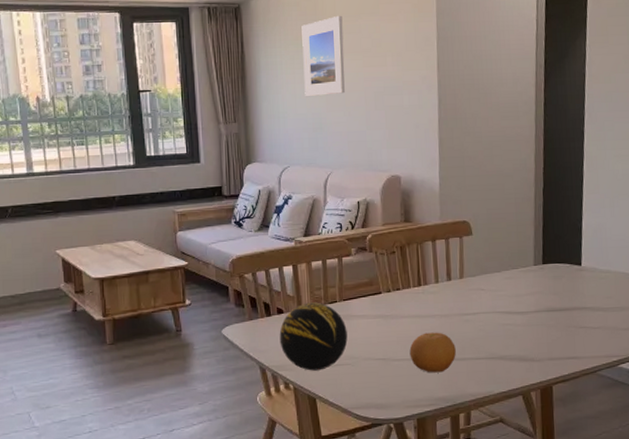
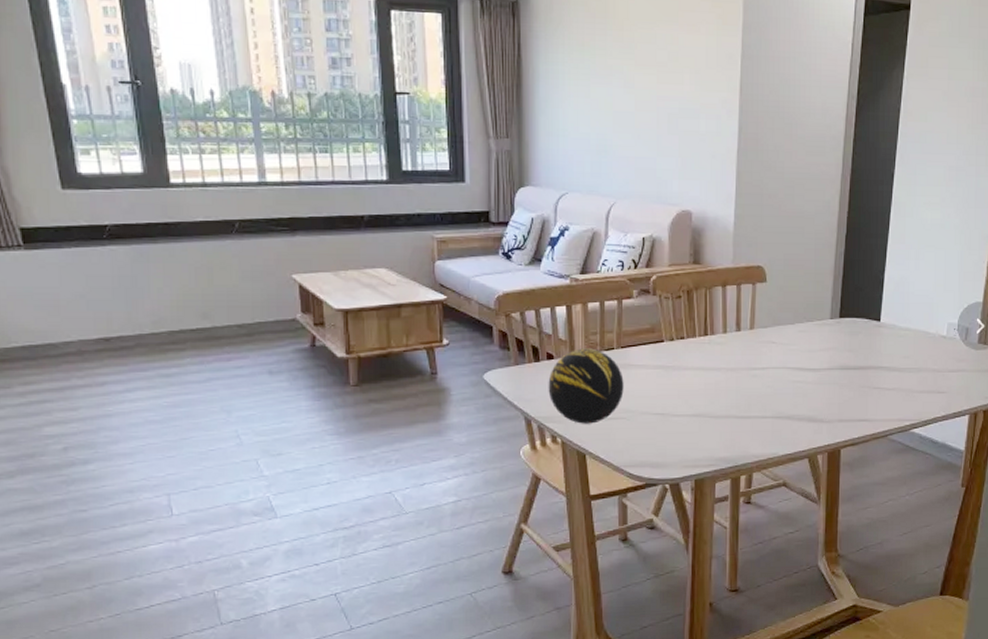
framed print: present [301,15,345,97] -> none [589,20,636,114]
fruit: present [409,332,456,373] -> none [691,387,741,431]

